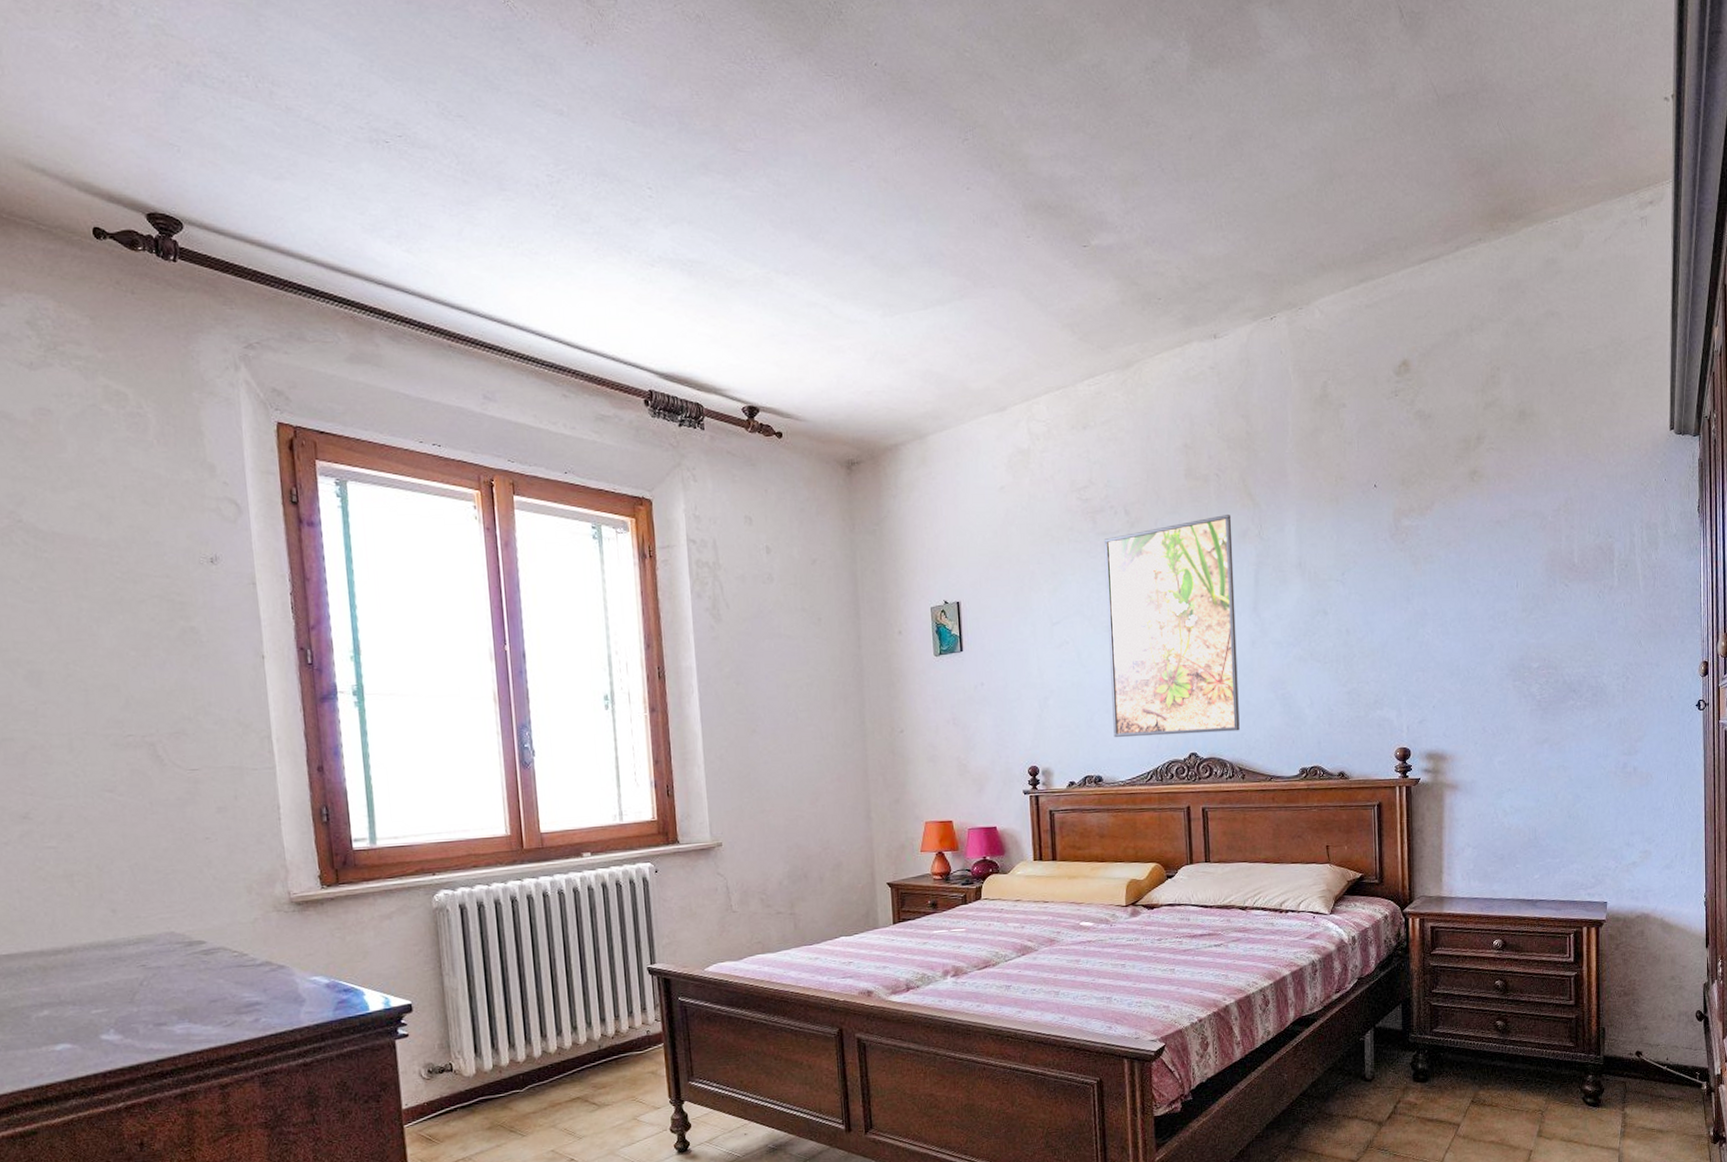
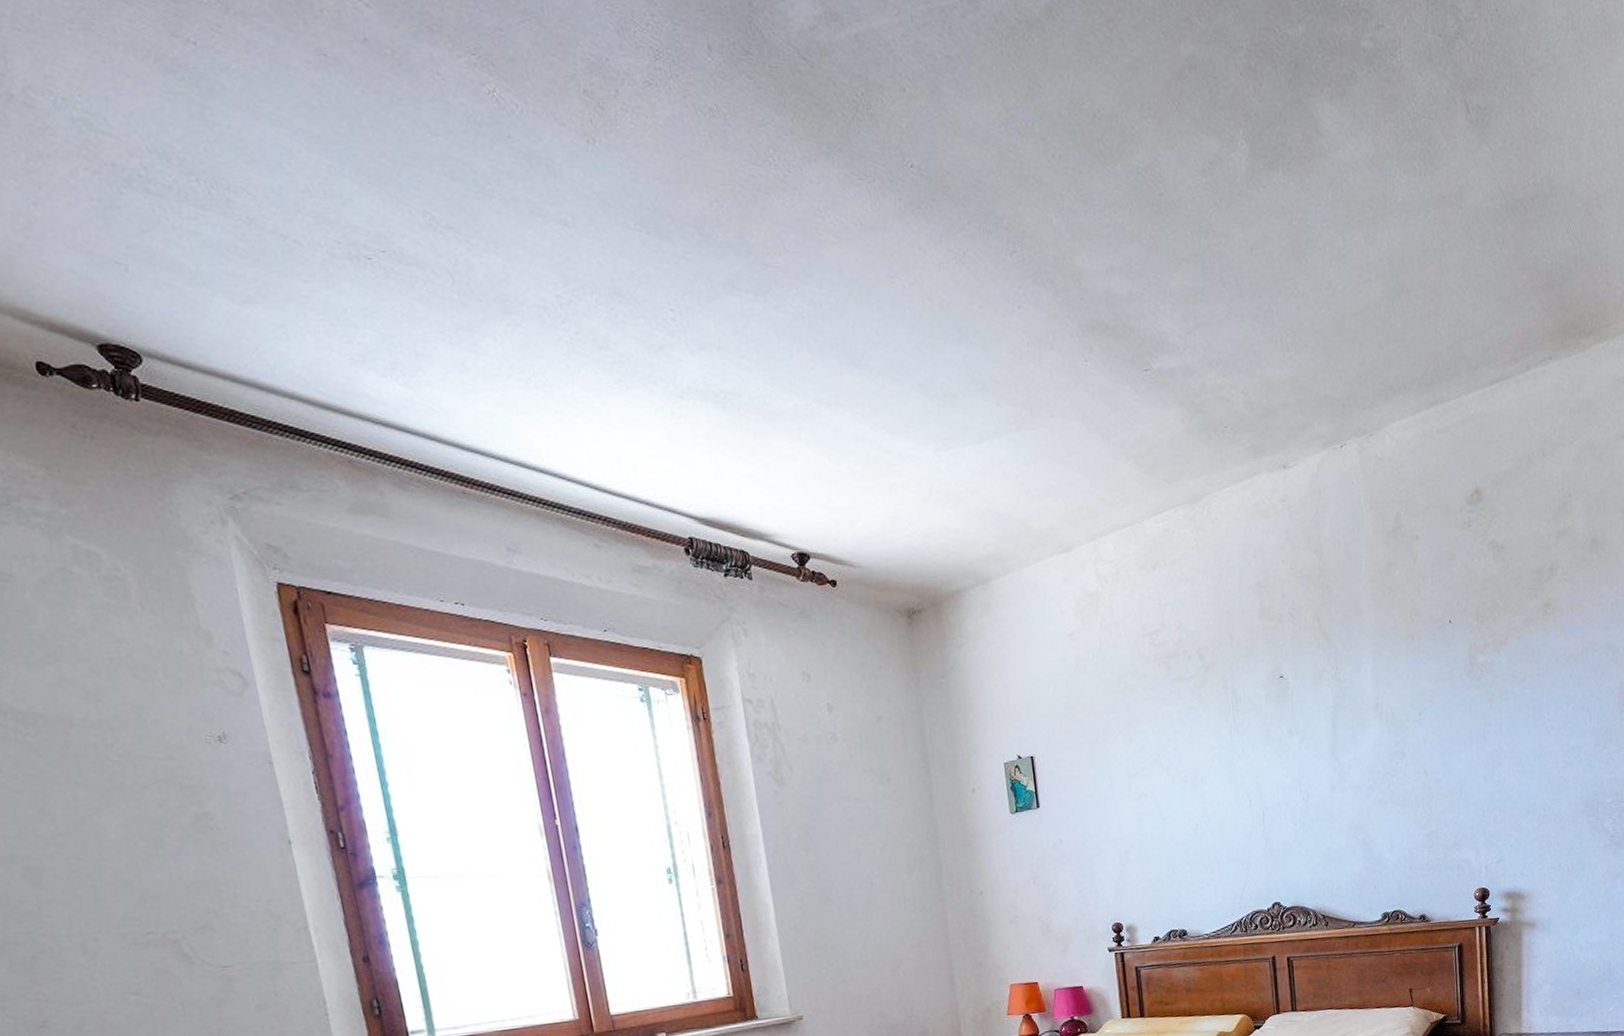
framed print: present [1103,515,1240,737] -> none [1178,656,1322,890]

